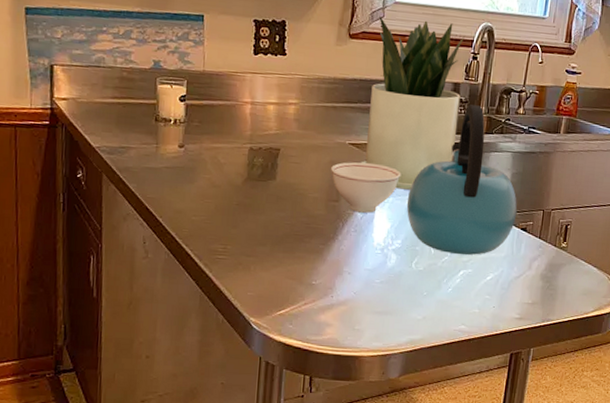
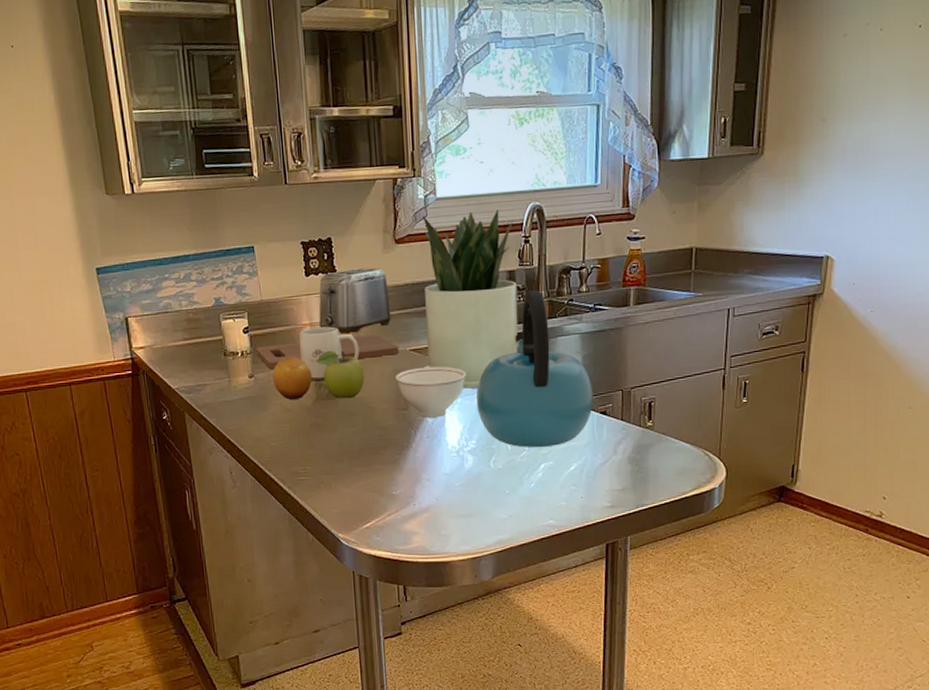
cutting board: none [190,117,339,146] -> present [256,334,400,370]
fruit: none [203,131,247,177] -> present [272,356,313,400]
mug: none [236,106,299,162] -> present [299,326,360,381]
fruit: none [253,132,301,183] -> present [316,350,365,399]
toaster: none [261,55,337,119] -> present [318,267,391,335]

